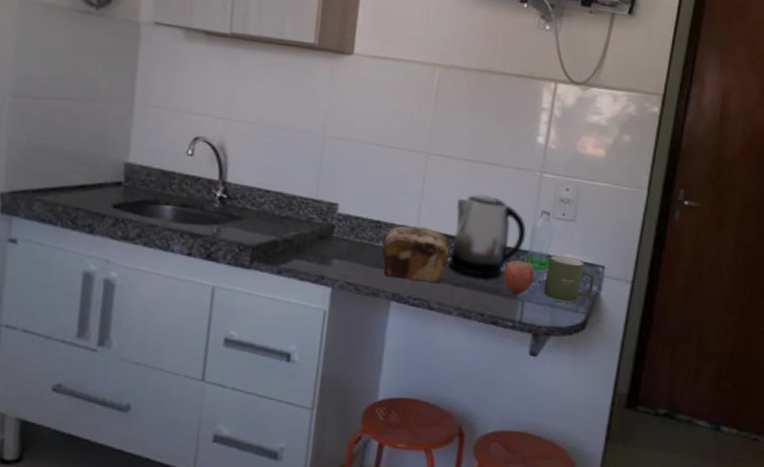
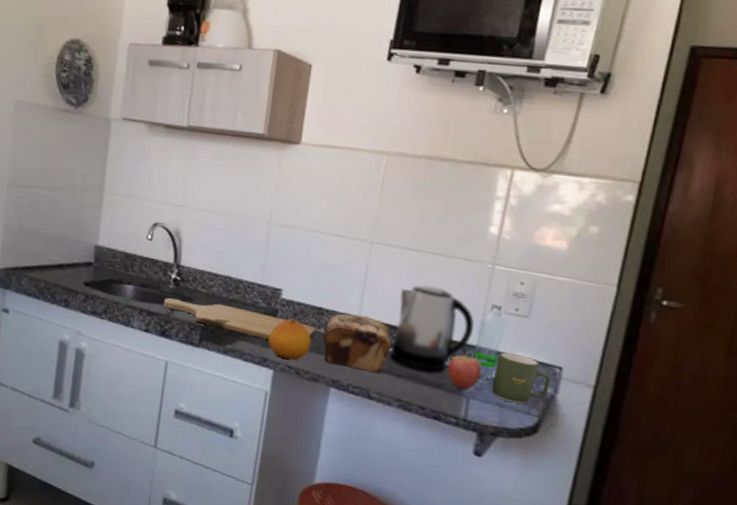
chopping board: none [207,218,374,257] -> present [163,298,316,340]
fruit: none [325,233,370,276] -> present [268,318,312,361]

